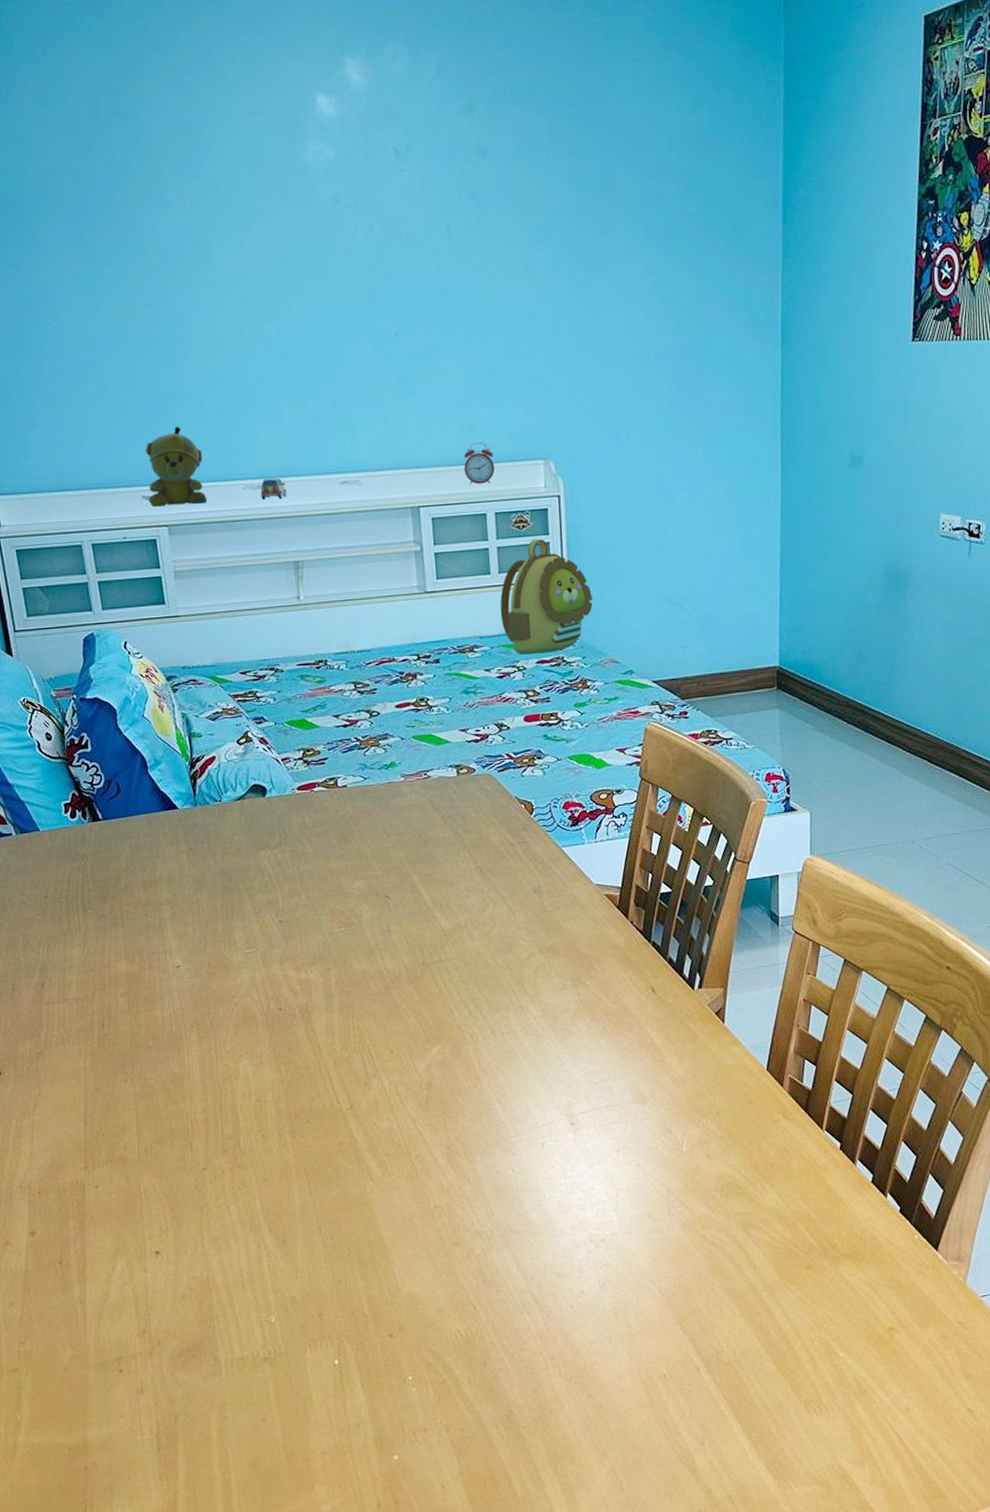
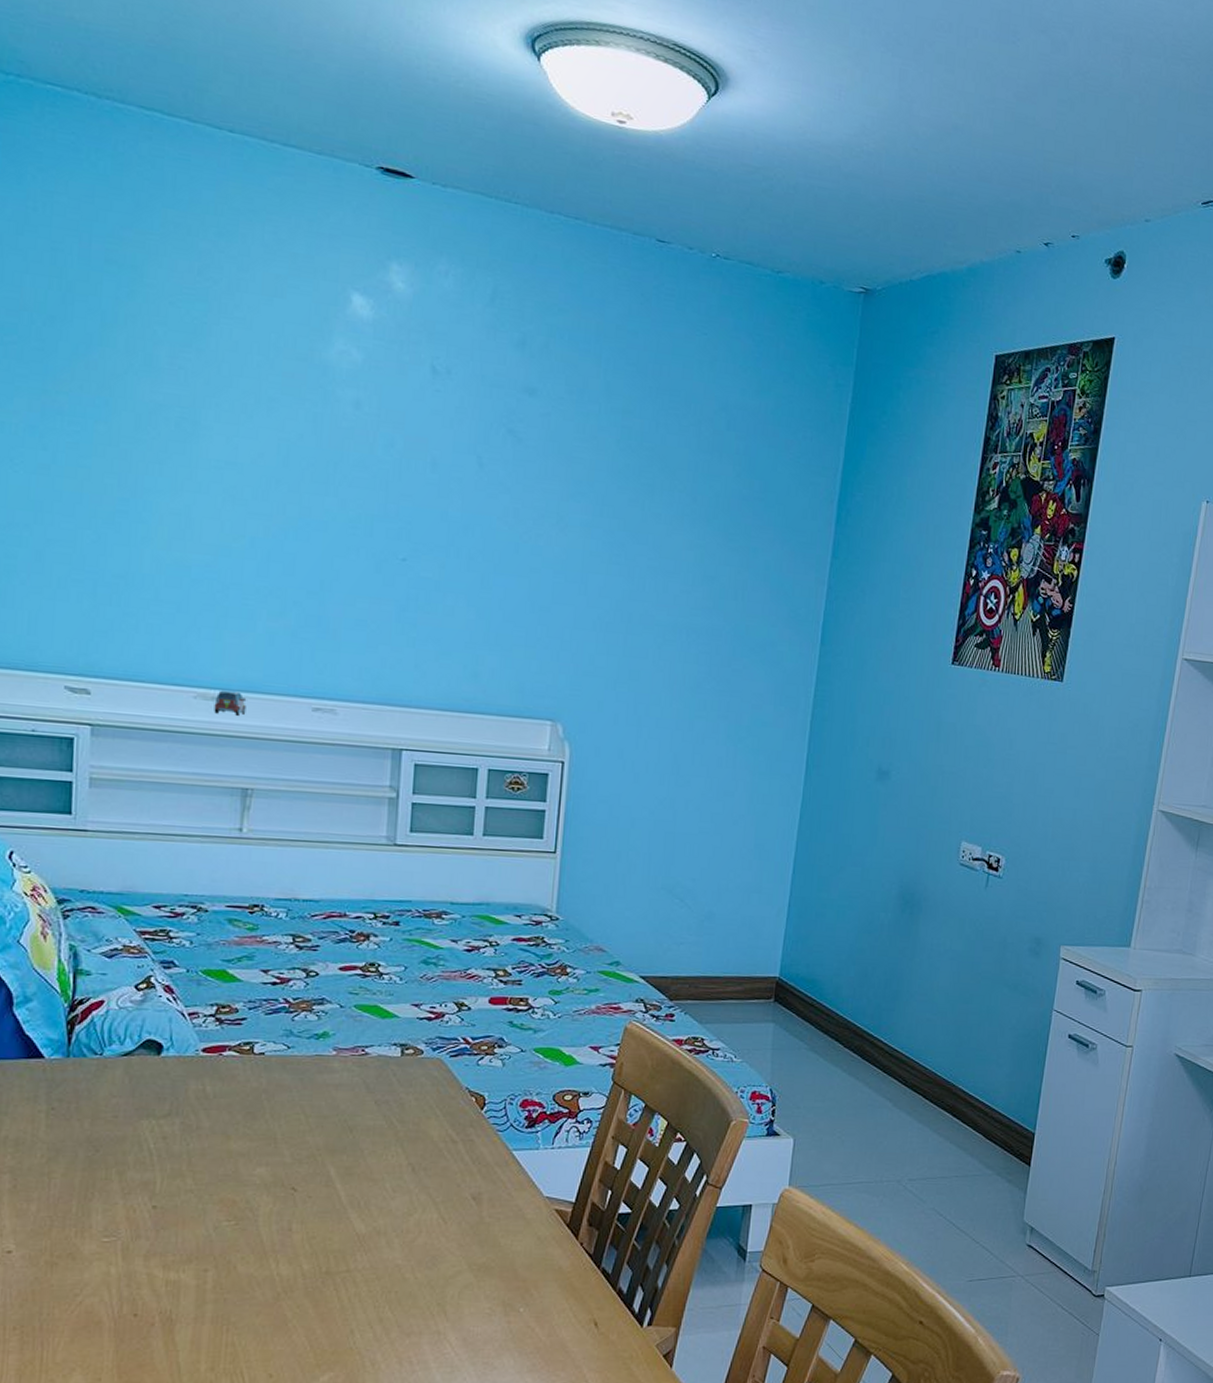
stuffed bear: present [146,426,208,508] -> none [72,614,150,707]
alarm clock: present [464,441,495,485] -> none [460,689,495,737]
backpack: present [500,538,593,655] -> none [478,804,586,931]

